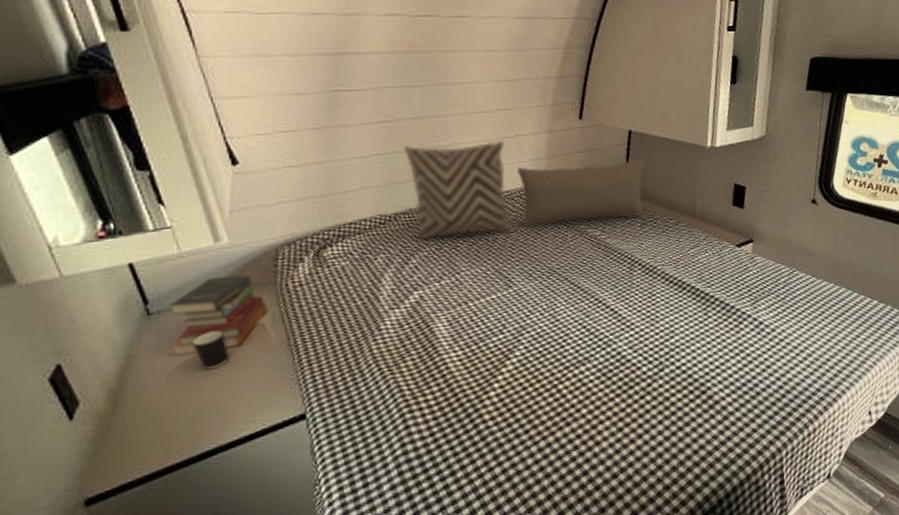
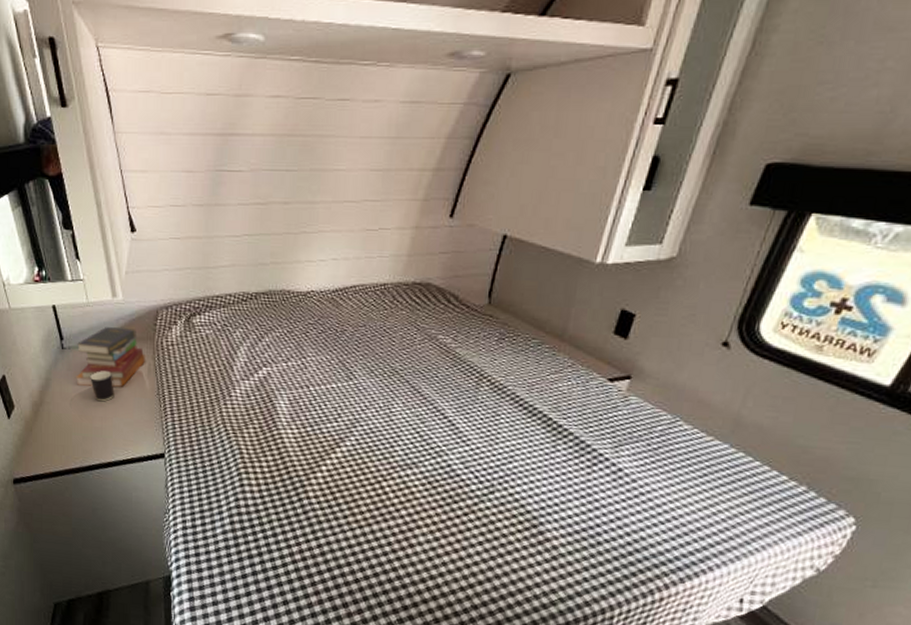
pillow: present [403,140,512,240] -> none [271,229,367,324]
pillow: present [517,157,645,228] -> none [372,262,517,329]

